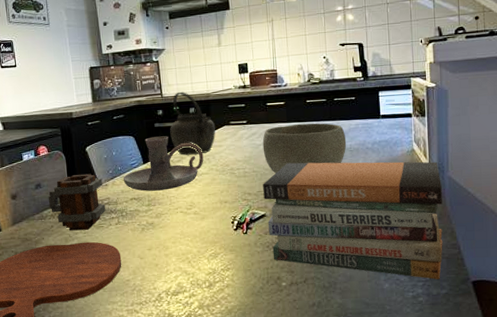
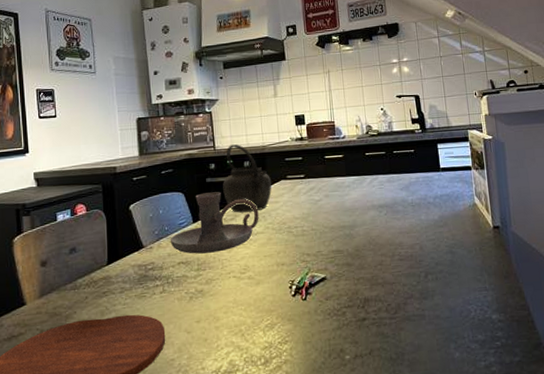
mug: present [48,173,106,231] -> none [83,234,150,302]
bowl: present [262,123,347,174] -> none [321,176,408,232]
book stack: present [263,161,443,280] -> none [322,216,513,346]

